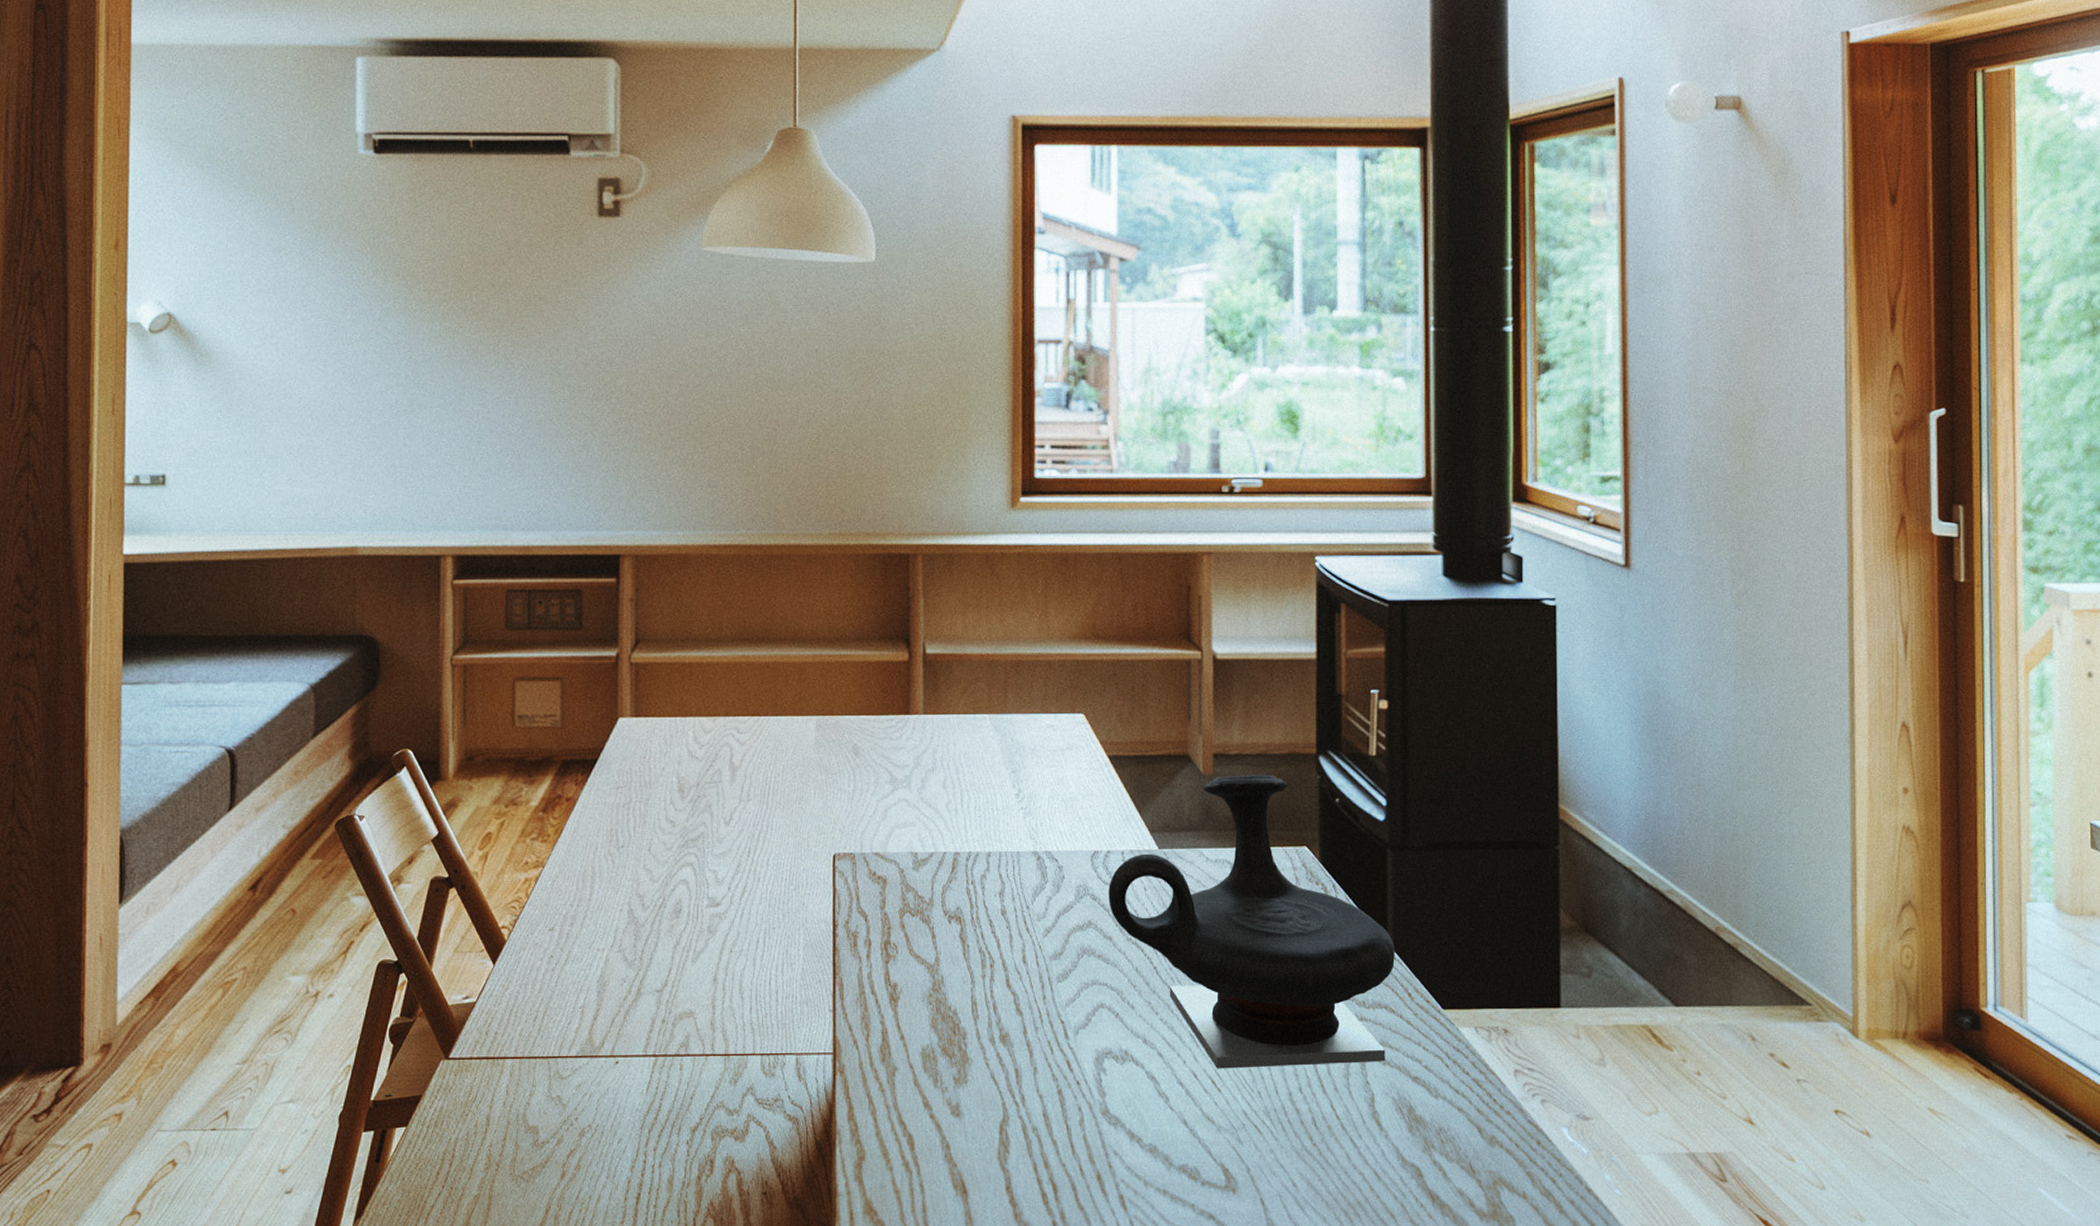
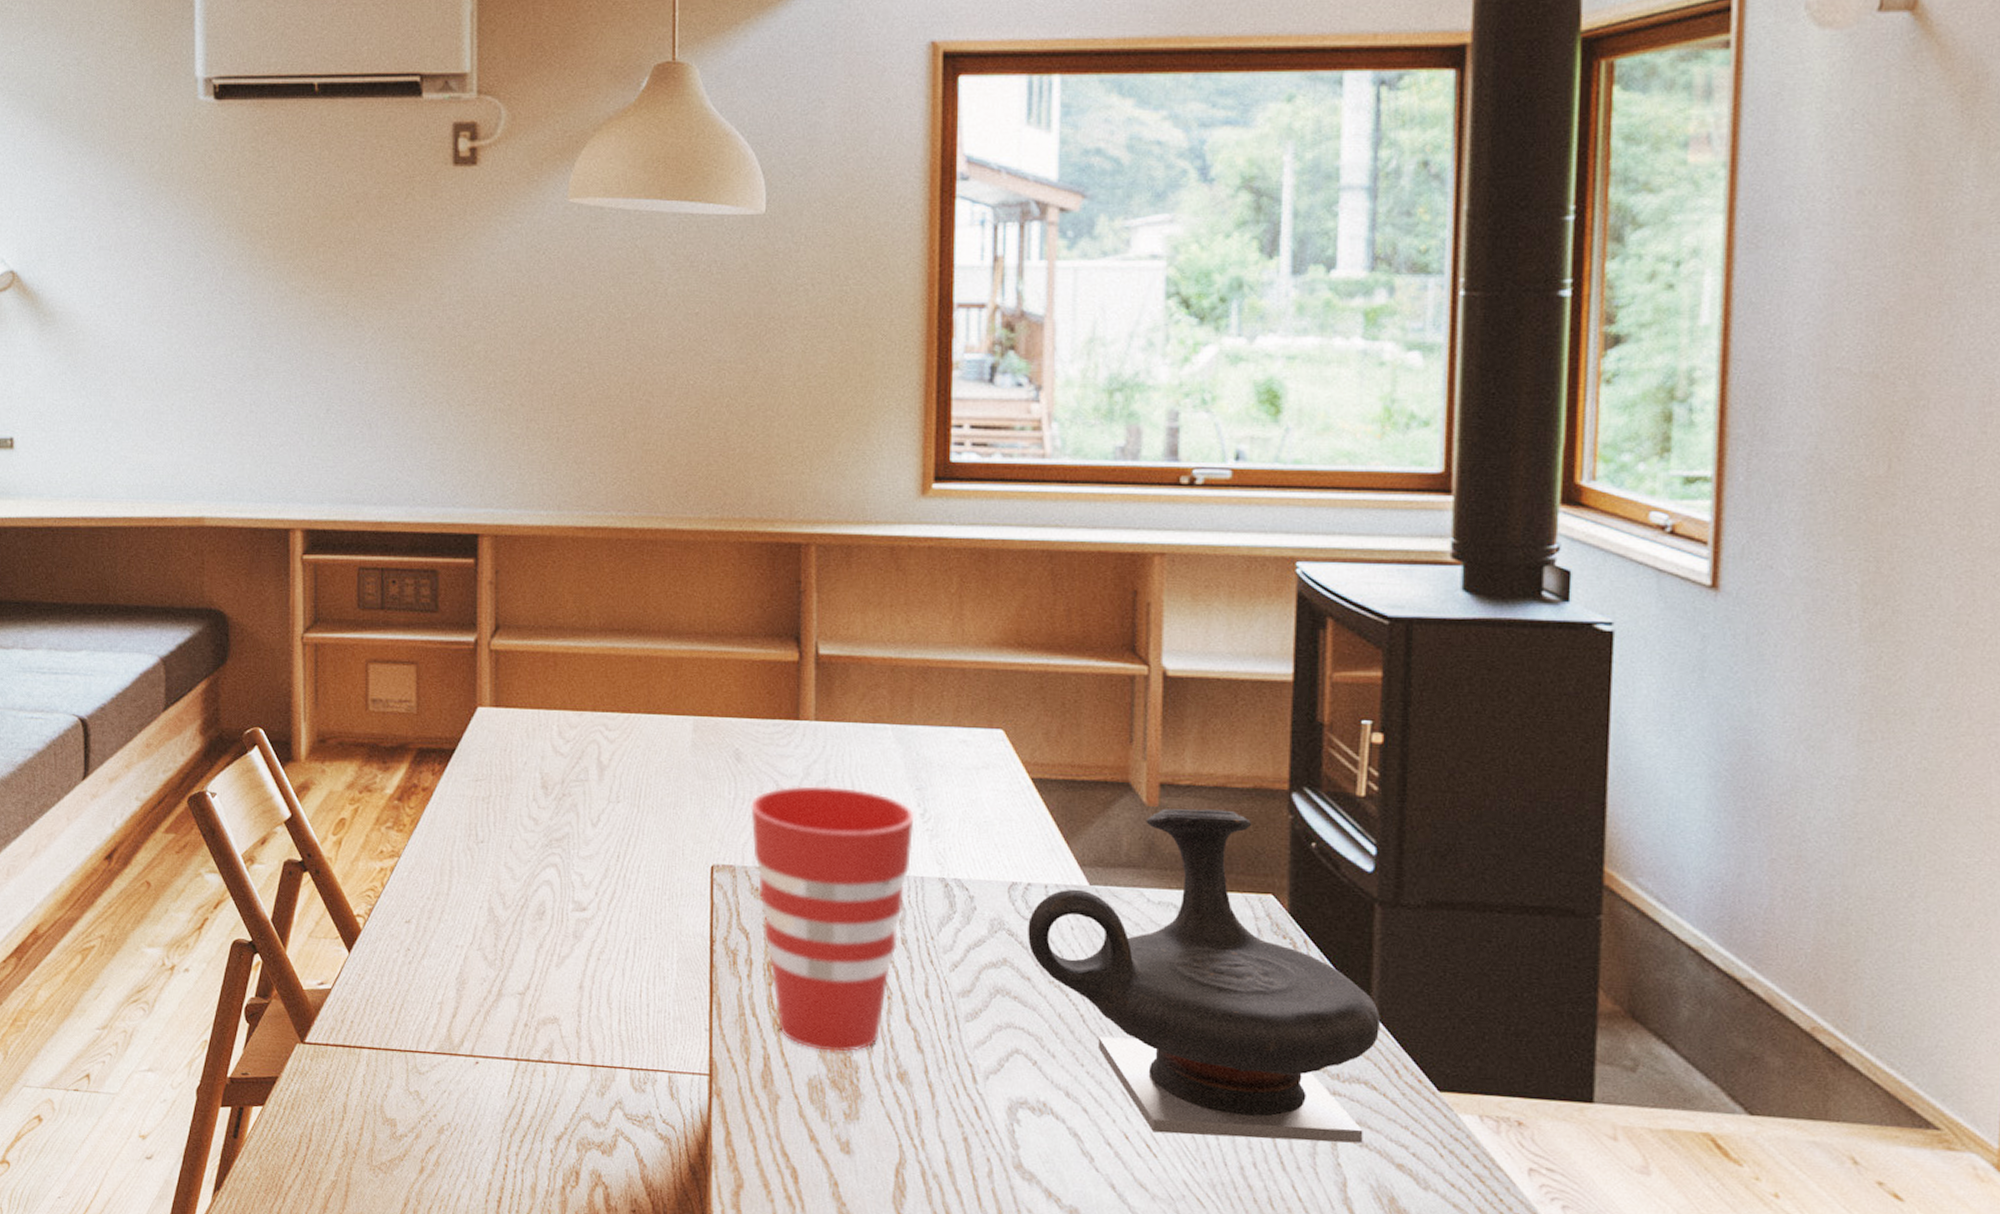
cup: none [868,773,1011,1021] -> present [751,785,915,1052]

